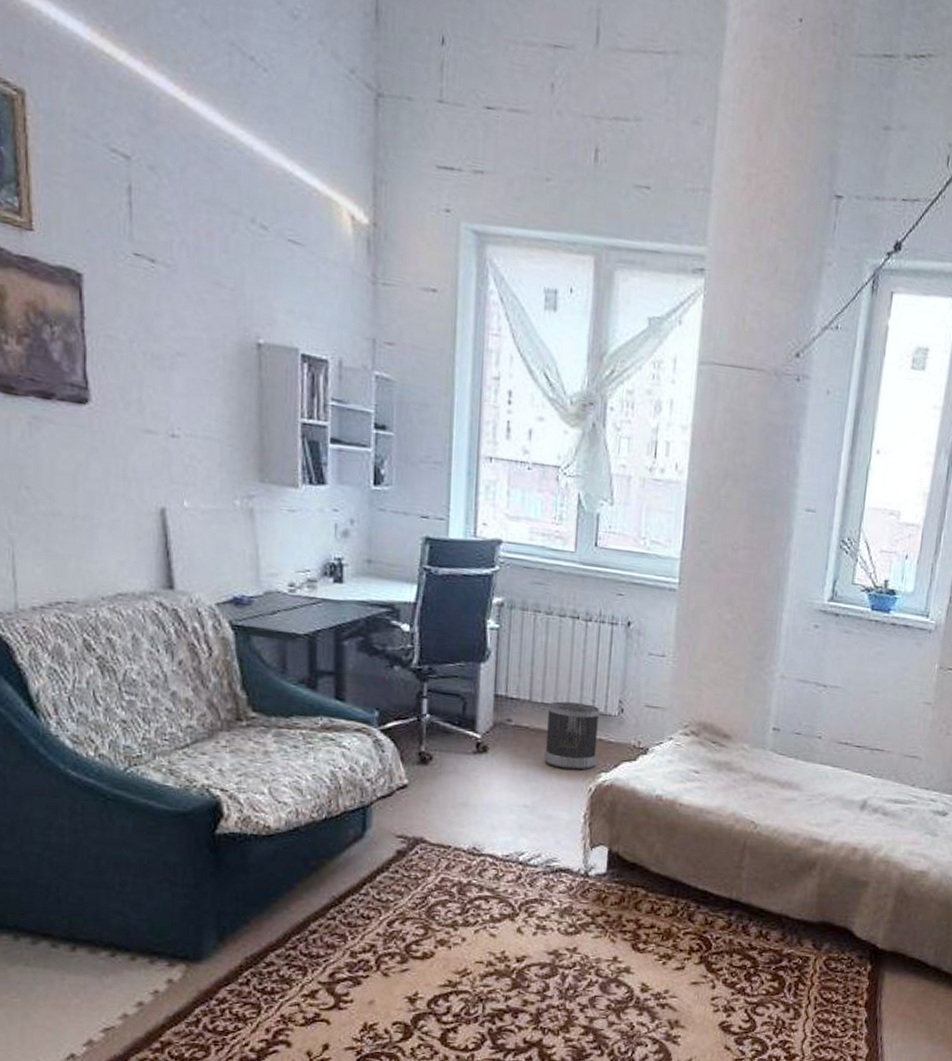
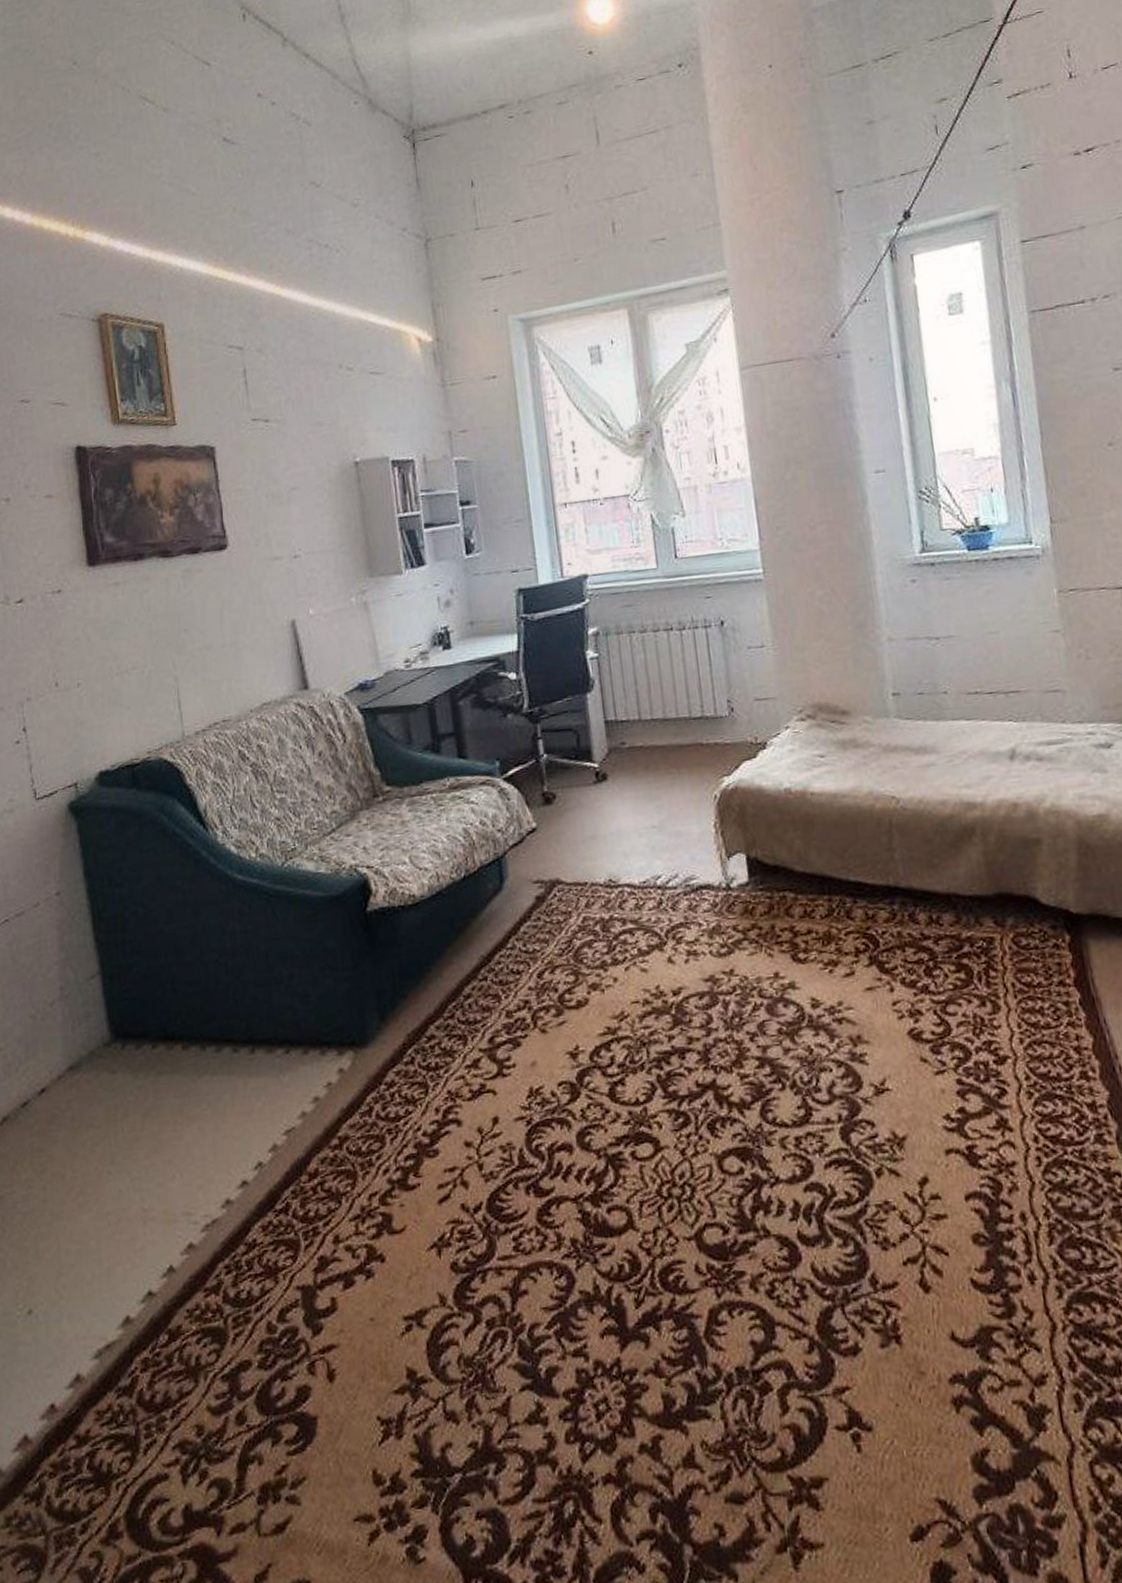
wastebasket: present [544,701,601,770] -> none [657,710,716,781]

